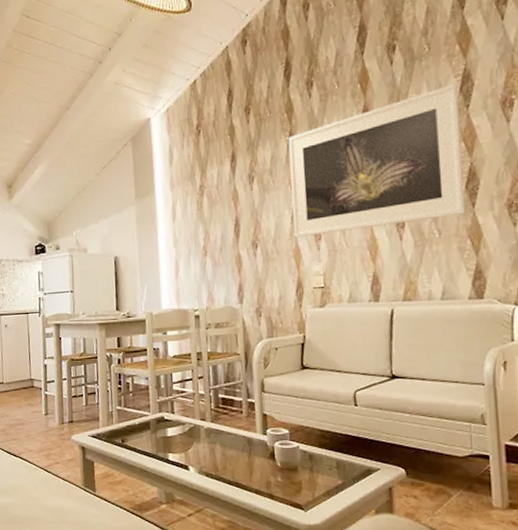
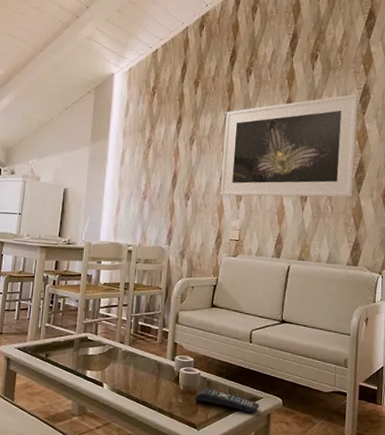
remote control: none [296,462,377,489] -> present [195,388,259,414]

